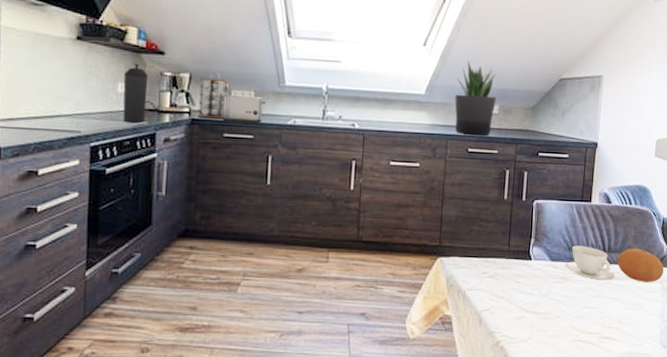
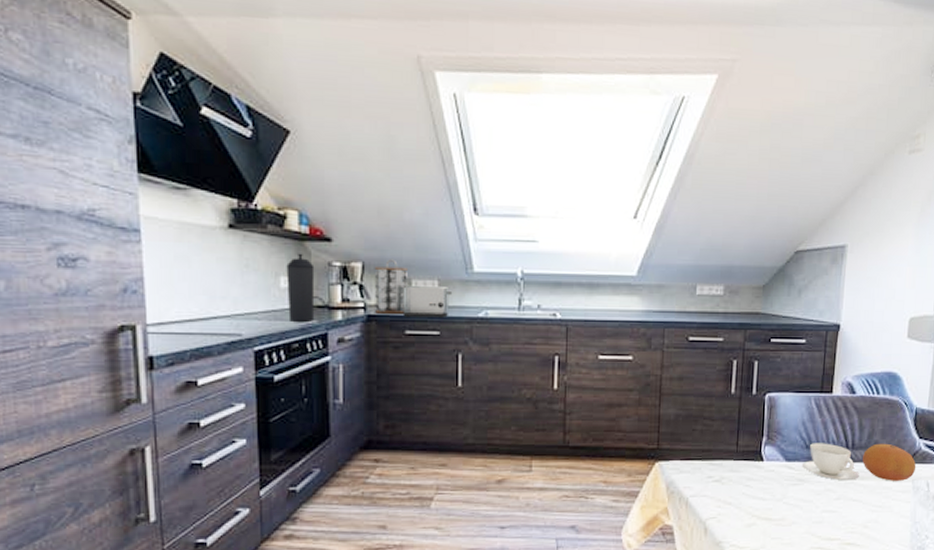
planter: present [455,60,496,135] -> none [672,233,720,321]

